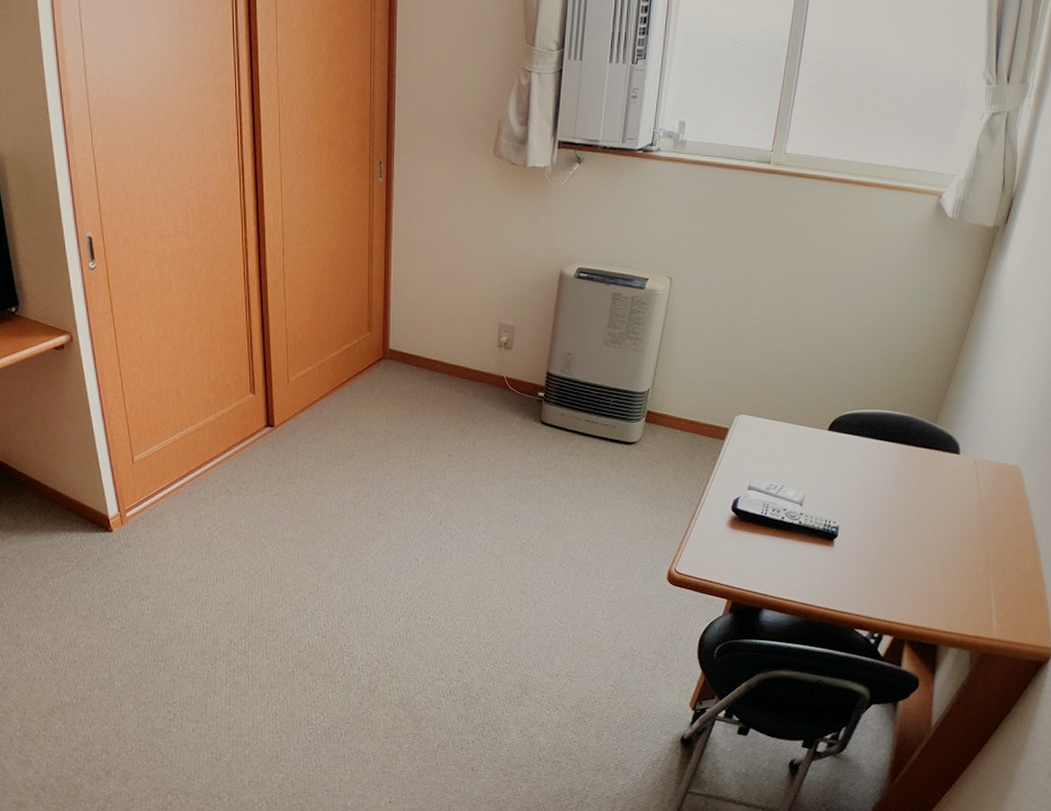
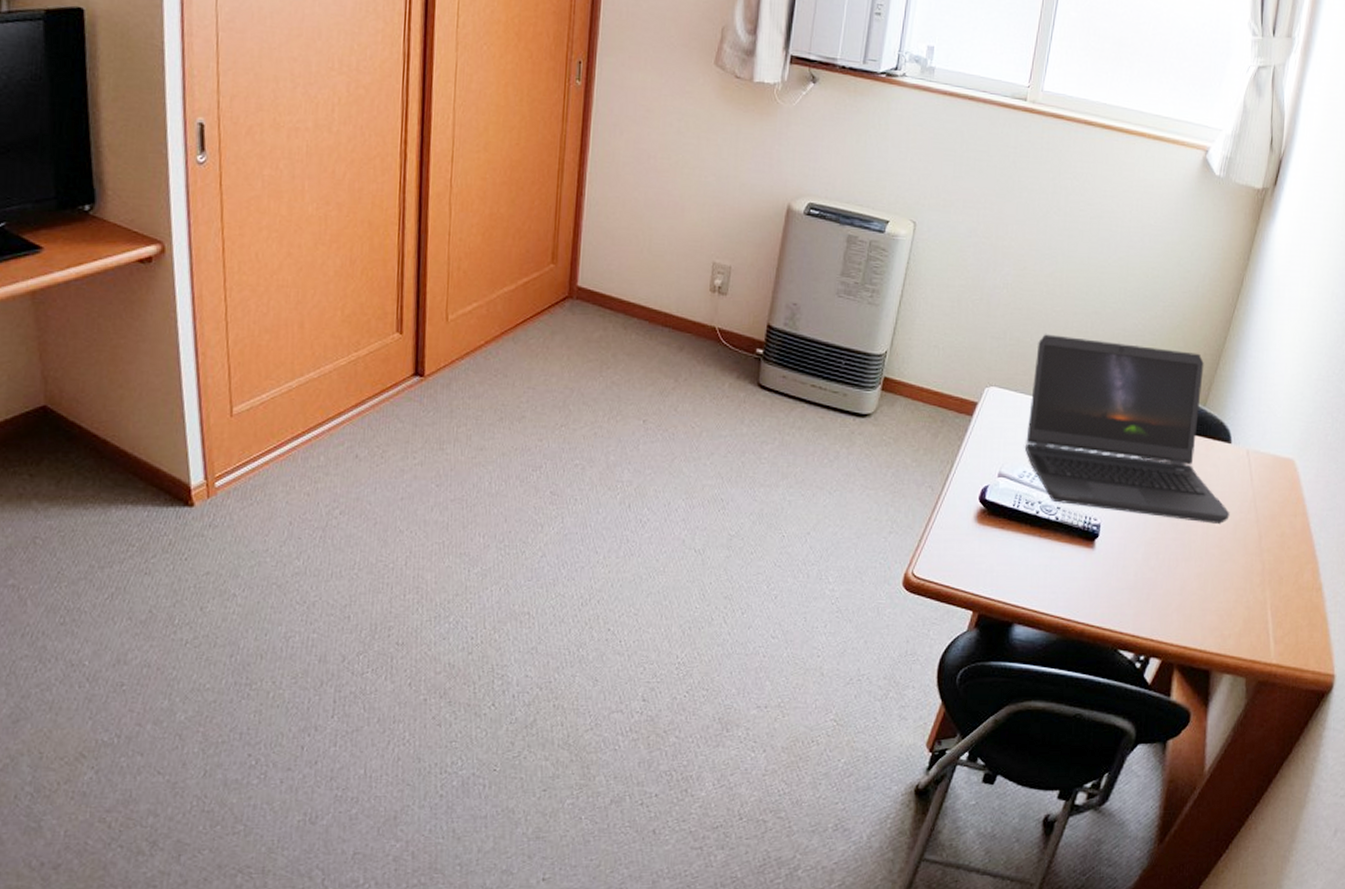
laptop computer: none [772,368,958,523] -> present [1025,334,1230,524]

